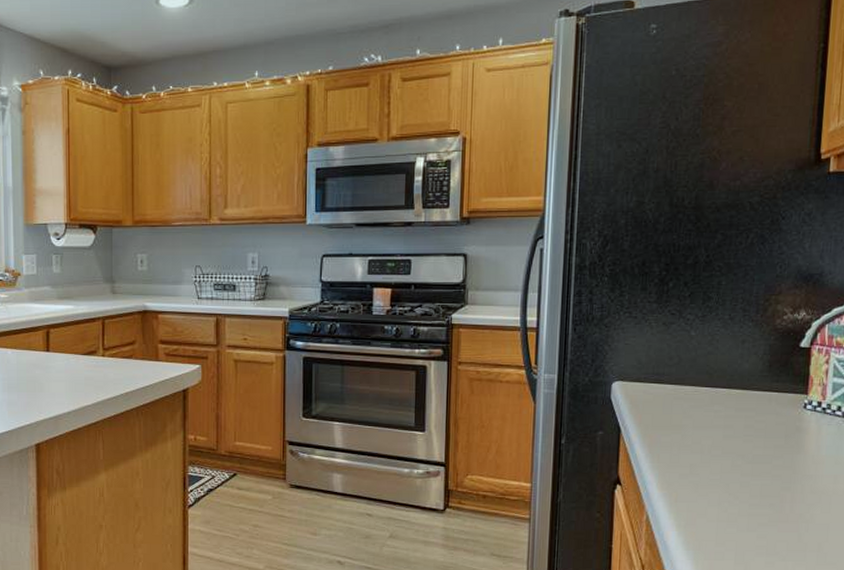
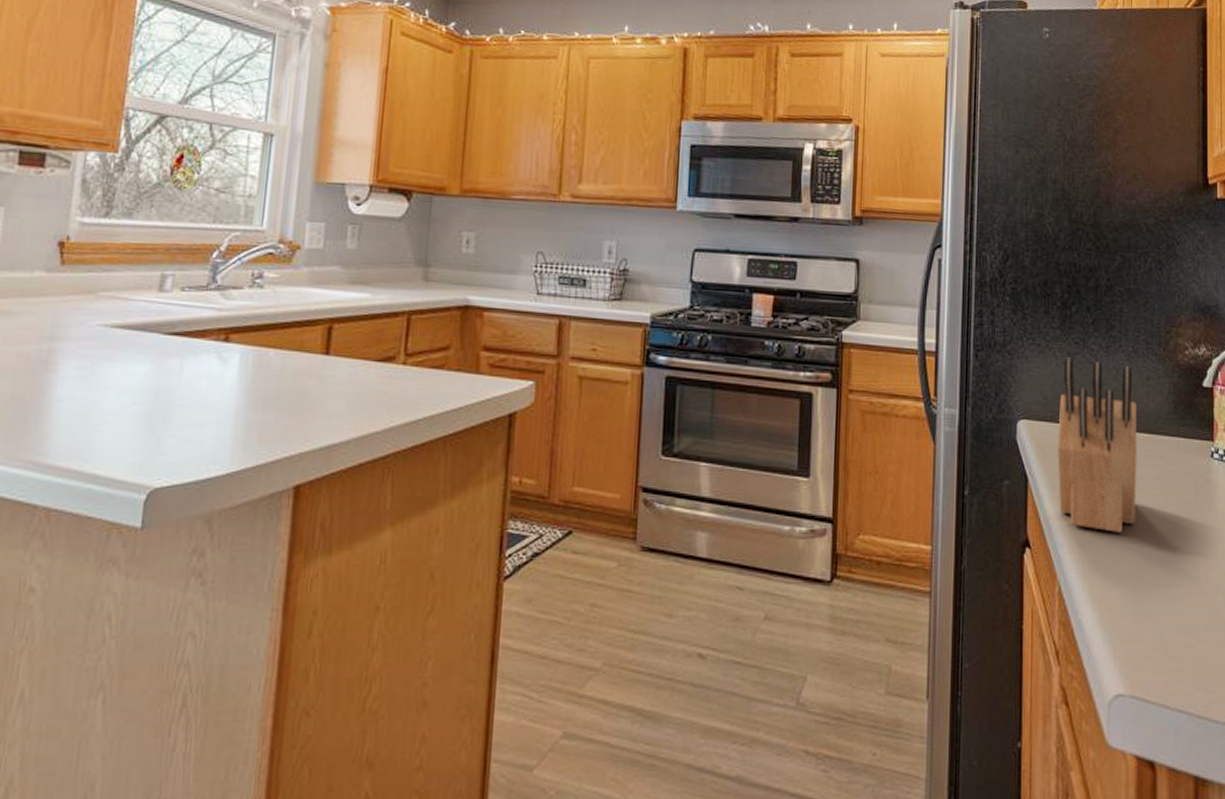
knife block: none [649,327,731,472] -> present [1057,357,1138,533]

